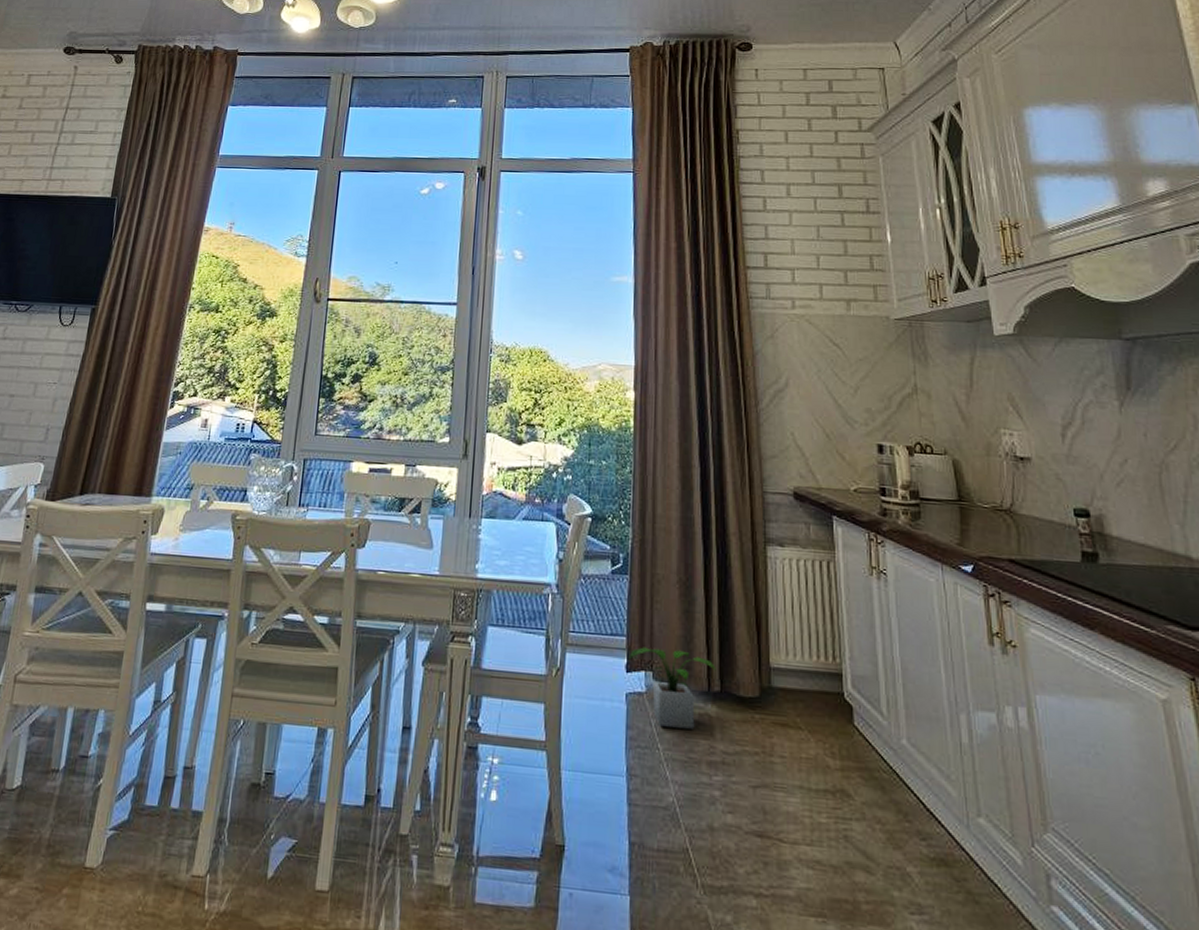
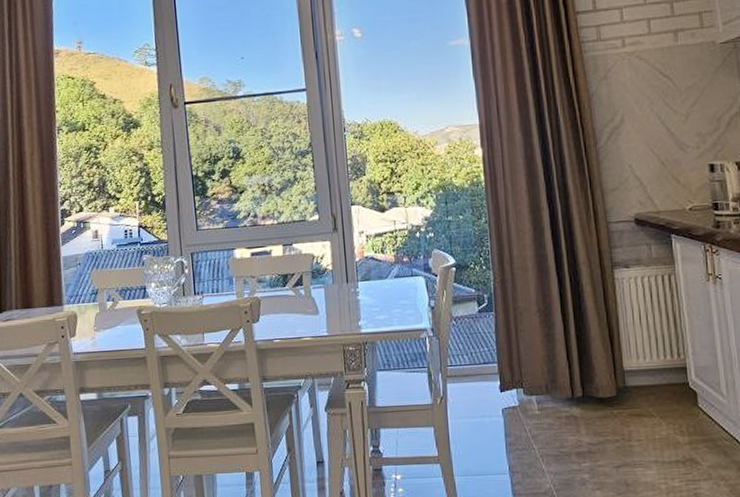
potted plant: present [628,647,716,729] -> none [501,367,578,431]

